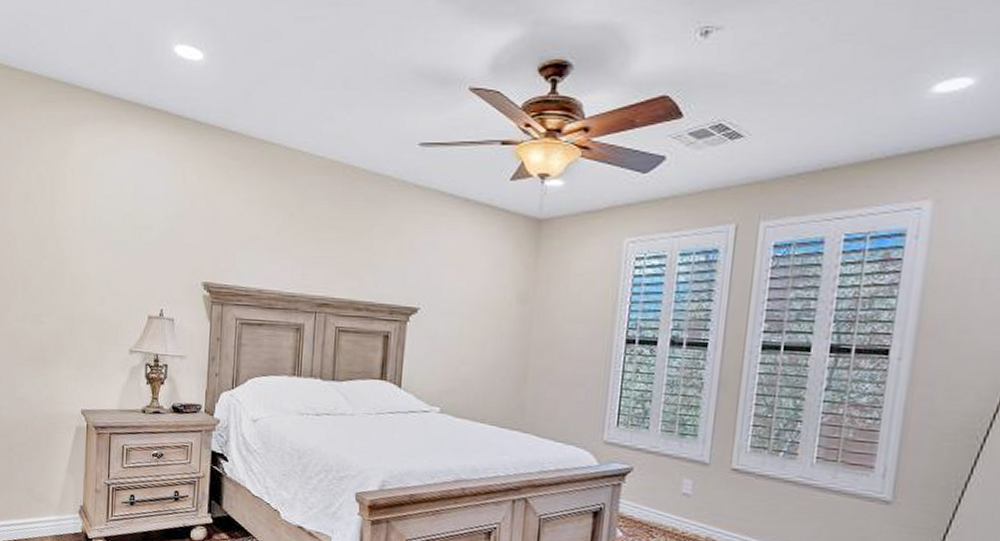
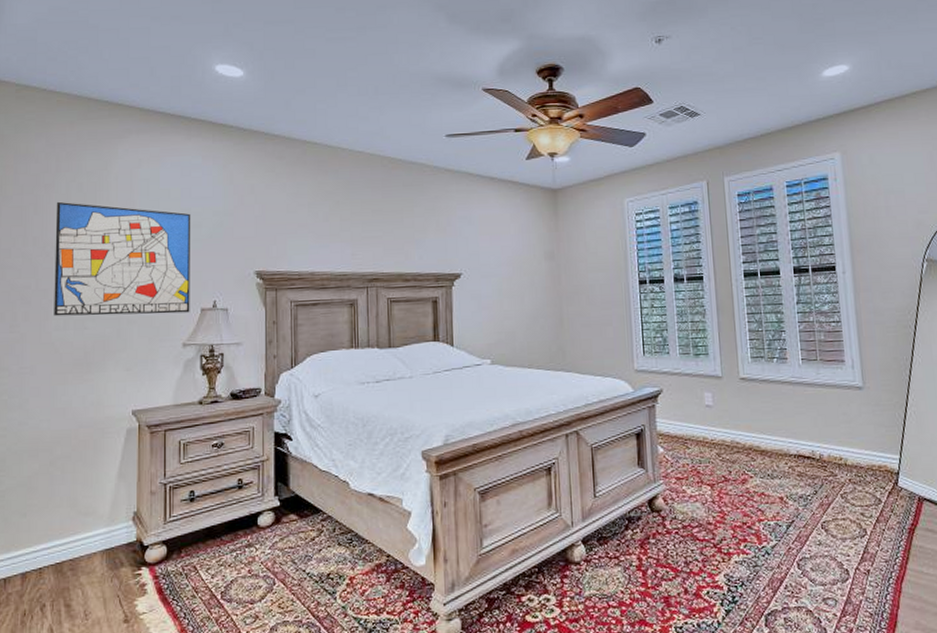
wall art: none [14,189,143,319] -> present [54,201,191,316]

